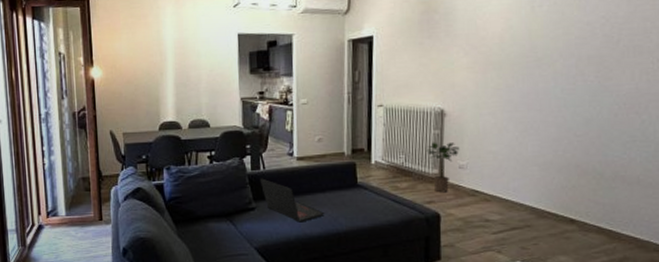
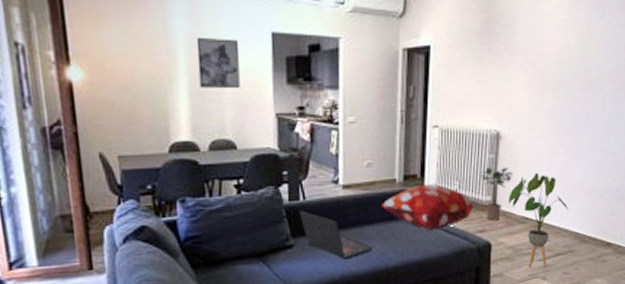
wall art: none [180,40,213,80] -> present [196,37,240,89]
decorative pillow: none [332,158,420,199] -> present [382,184,473,230]
house plant: none [456,147,523,242] -> present [508,172,569,268]

